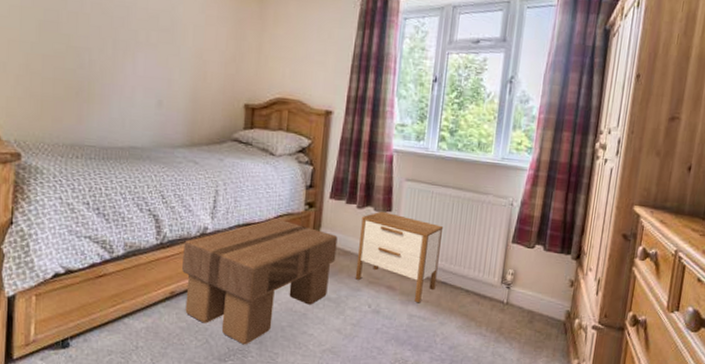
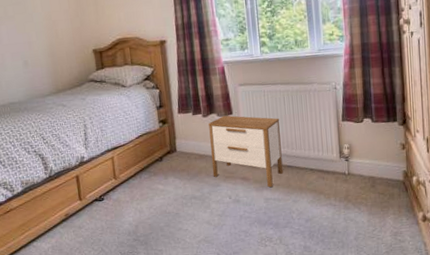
footstool: present [182,219,338,345] -> none [68,138,194,248]

